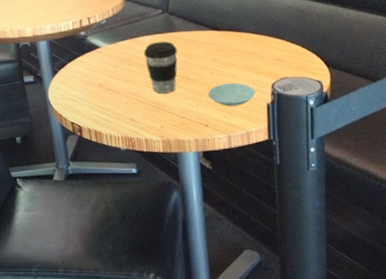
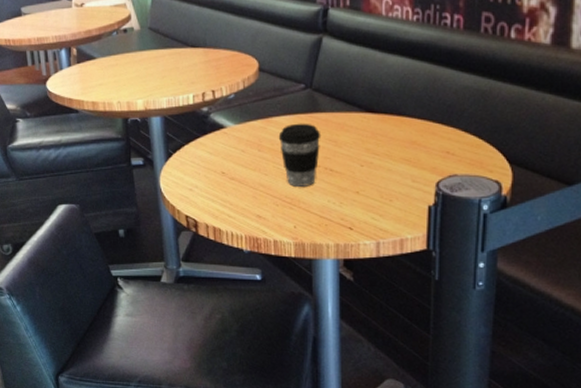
saucer: present [208,82,255,107] -> none [355,178,415,207]

